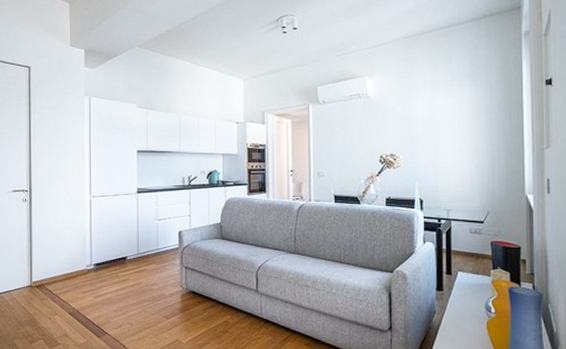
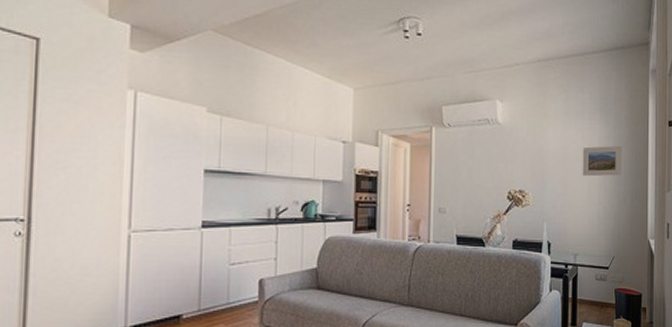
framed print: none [452,107,495,139] -> present [582,145,623,177]

